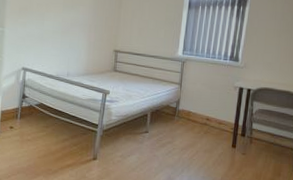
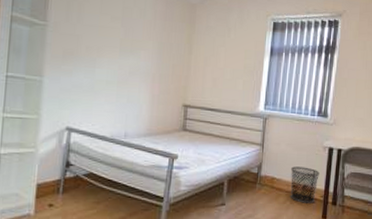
waste bin: none [204,103,230,134] -> present [290,166,320,203]

